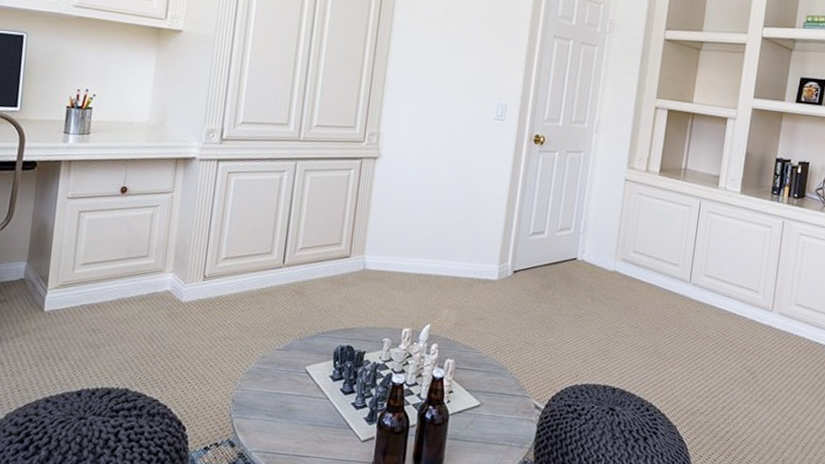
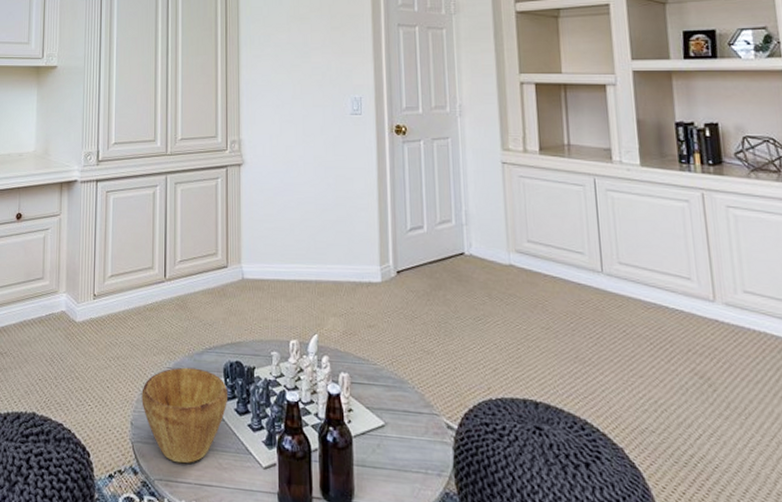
bowl: none [246,349,335,437] -> present [141,367,227,464]

